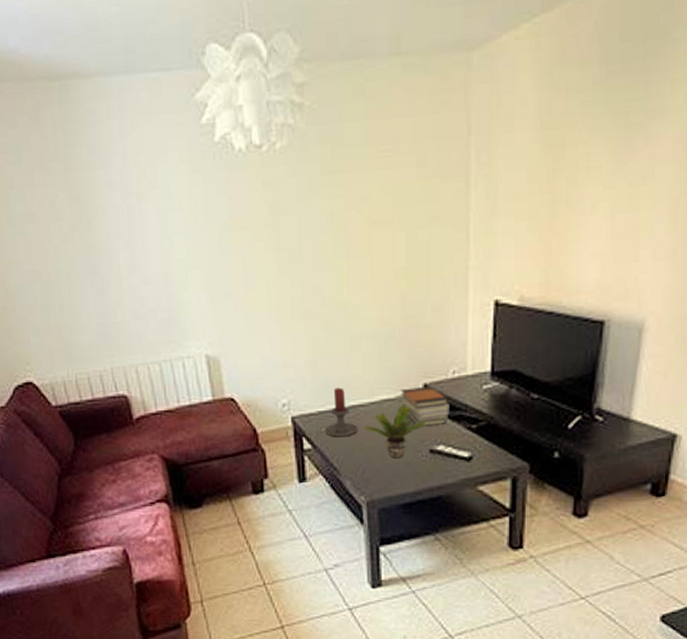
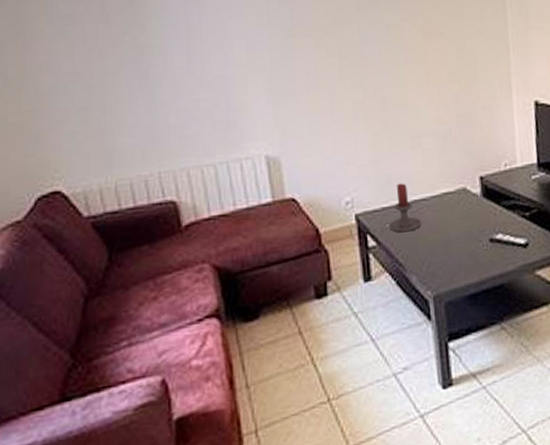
potted plant: present [364,405,427,458] -> none [427,197,485,250]
book stack: present [400,385,450,426] -> none [459,178,505,217]

